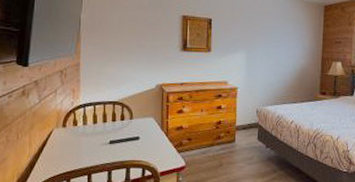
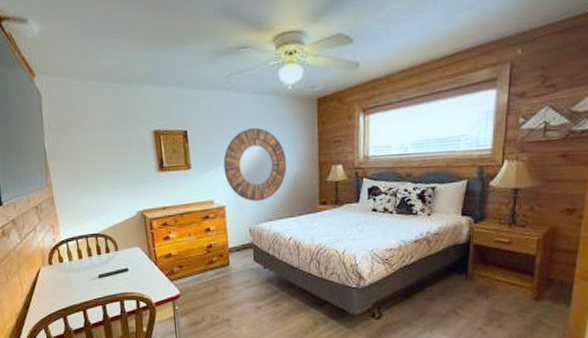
home mirror: none [240,23,295,86] -> present [223,127,287,201]

